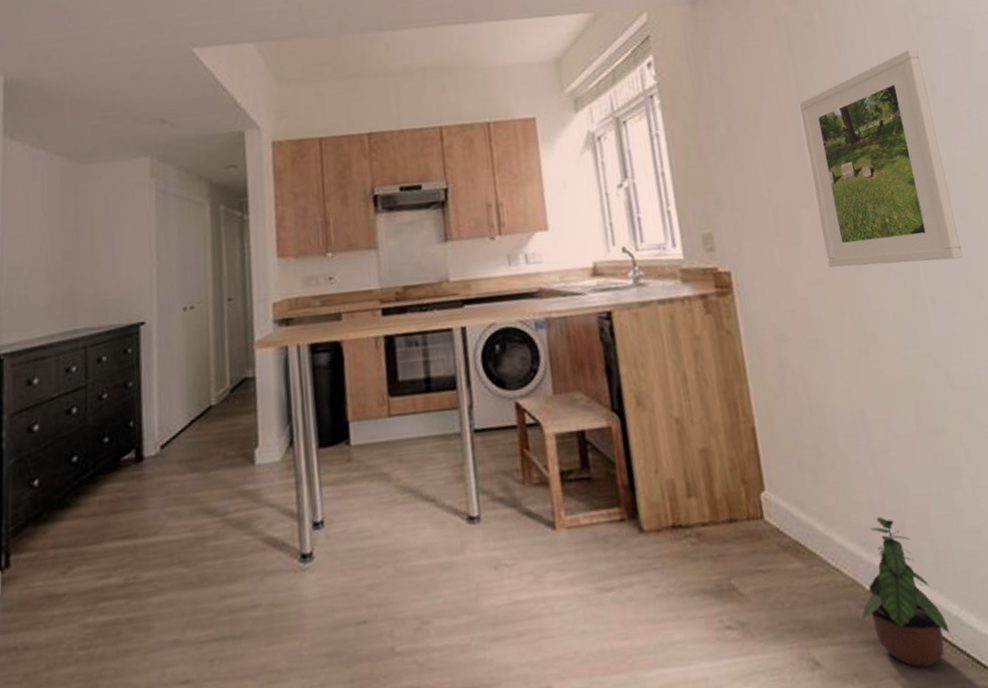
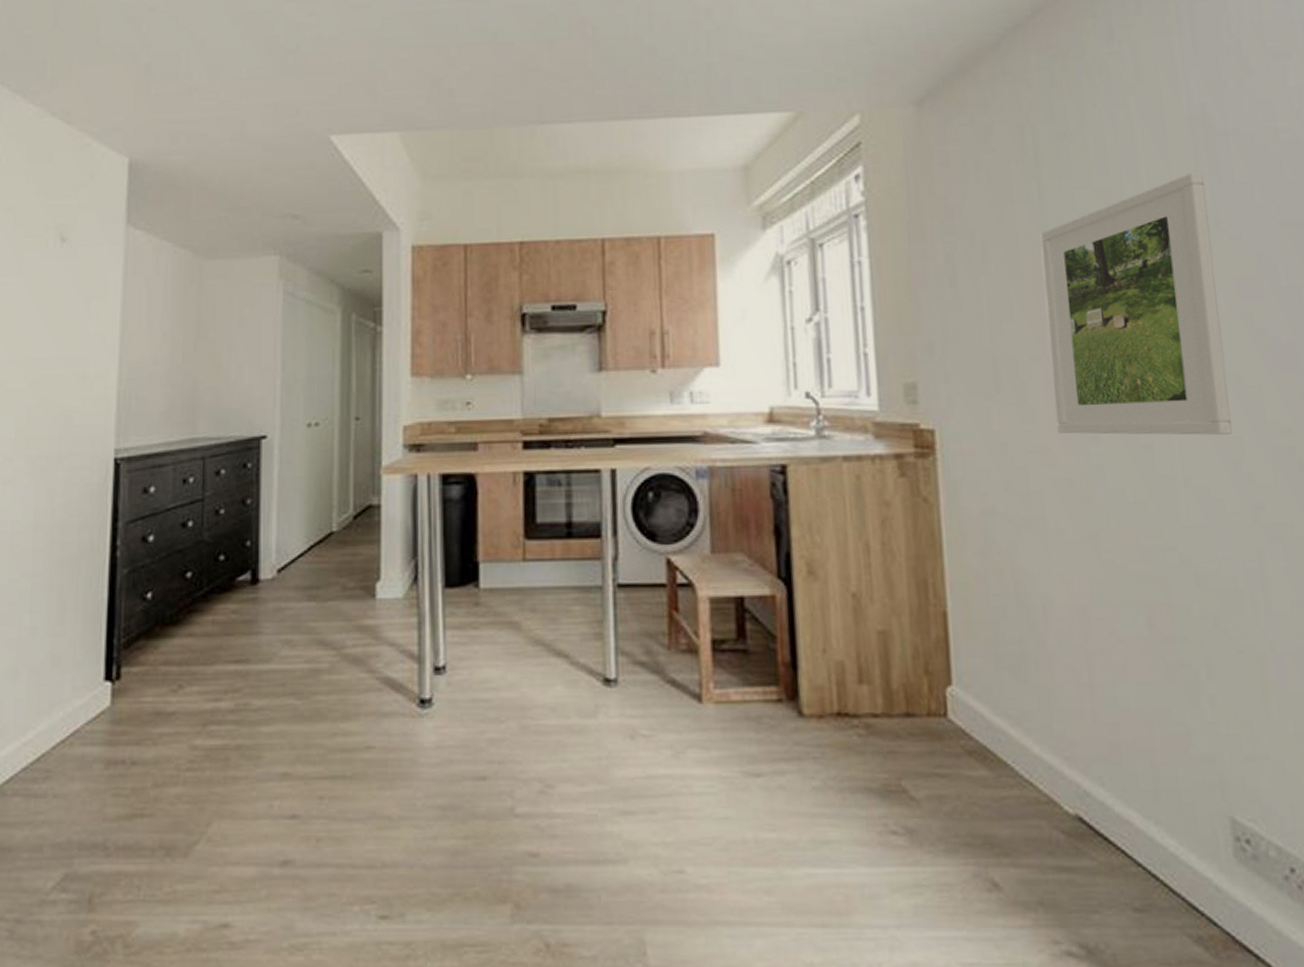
potted plant: present [861,517,951,668] -> none [1054,729,1164,905]

